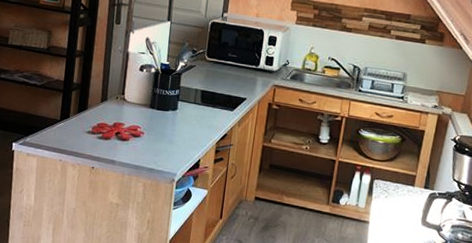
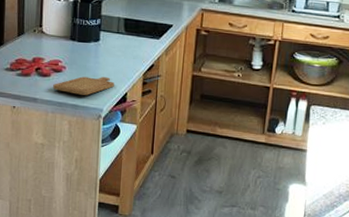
chopping board: none [131,142,189,160] -> present [53,76,114,95]

